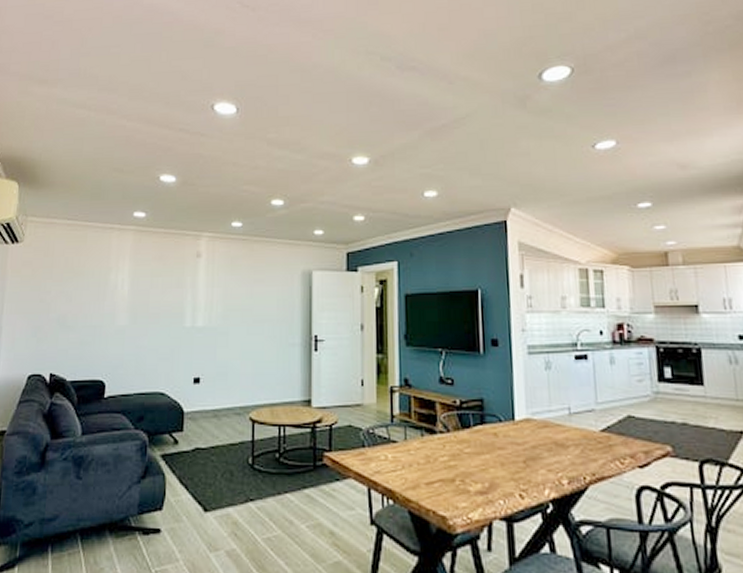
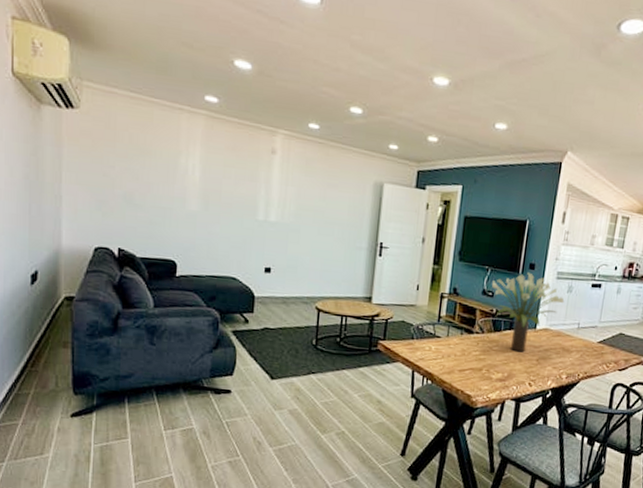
flower arrangement: none [450,350,544,453] -> present [492,272,565,353]

